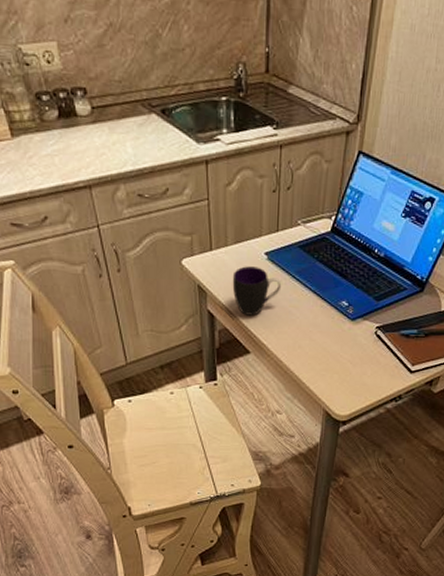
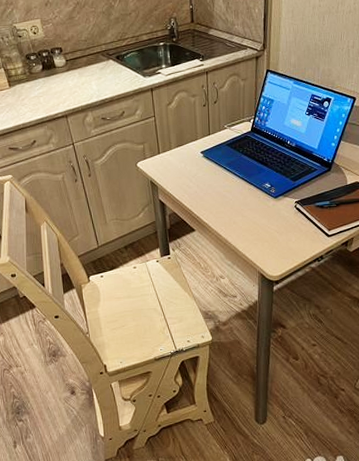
cup: present [232,266,282,316] -> none [177,163,216,201]

